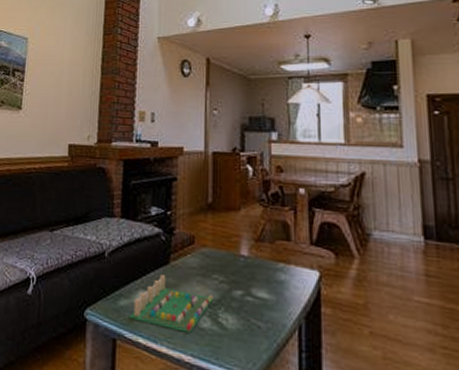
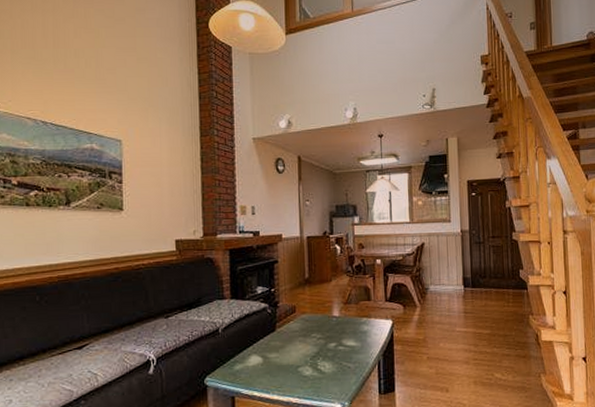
board game: present [129,275,213,333] -> none [244,340,313,381]

